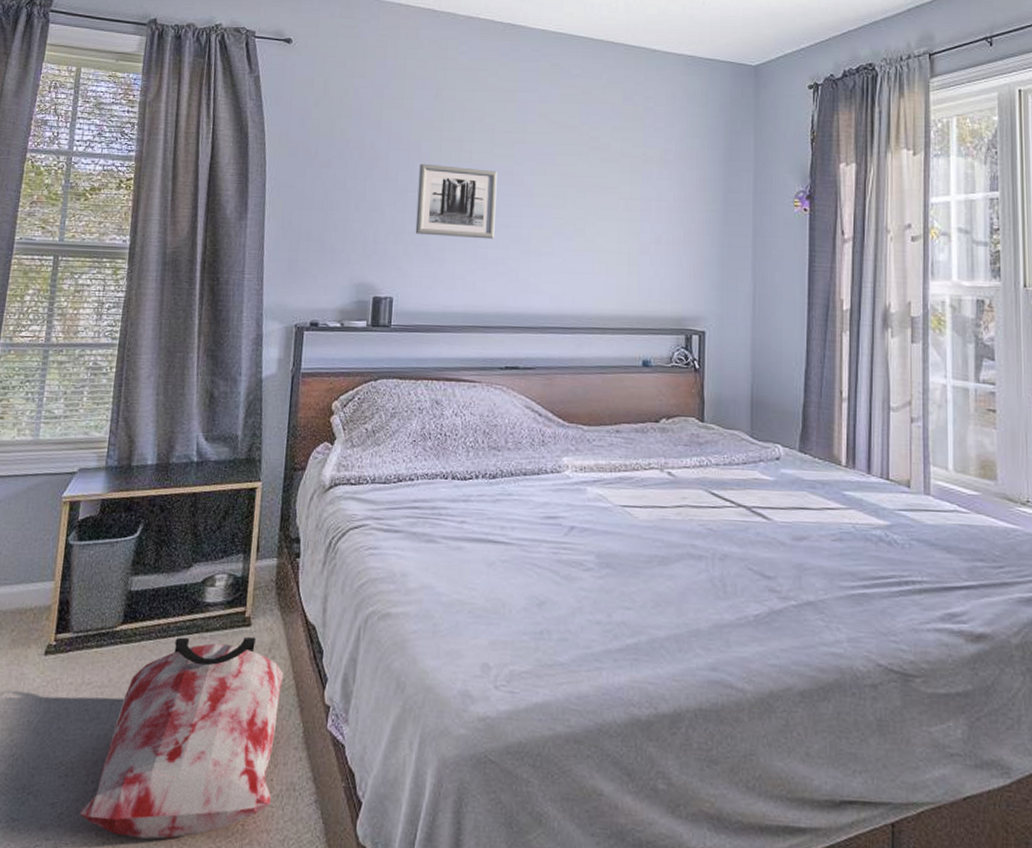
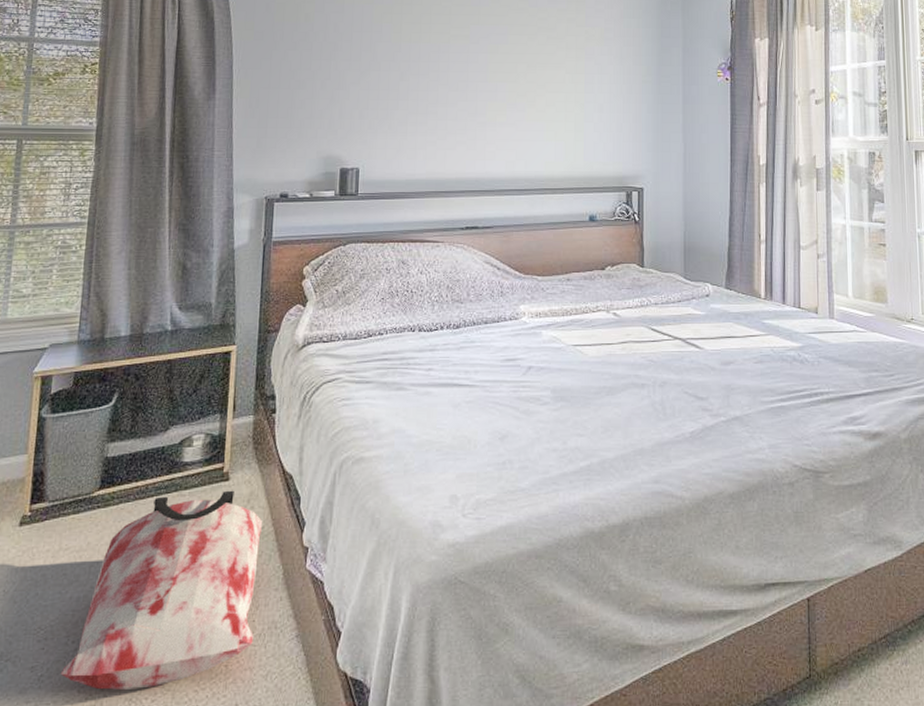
wall art: present [415,163,498,240] -> none [379,44,455,112]

